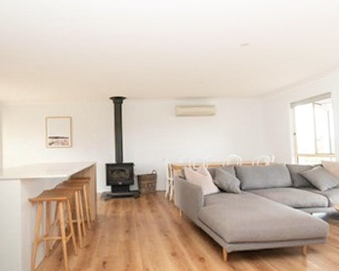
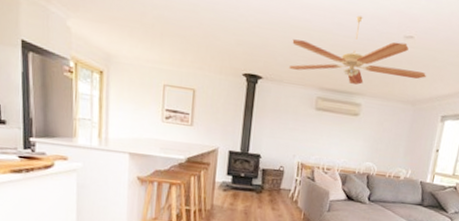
ceiling fan: none [147,36,268,90] -> present [289,15,427,85]

